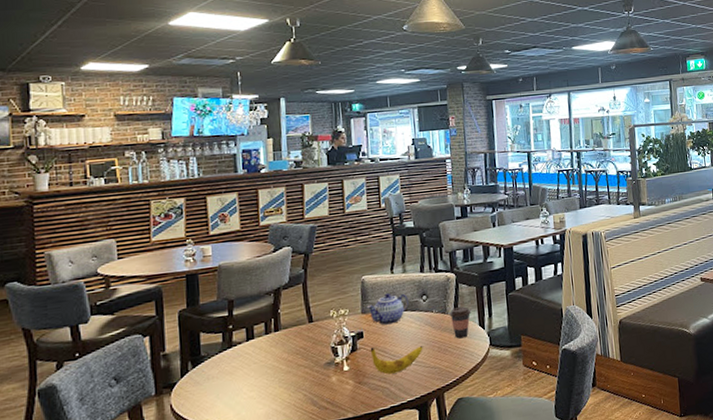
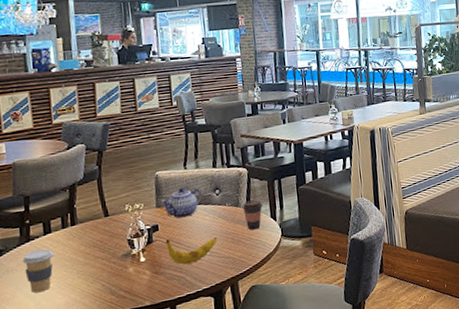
coffee cup: none [223,355,256,403] -> present [22,249,54,293]

